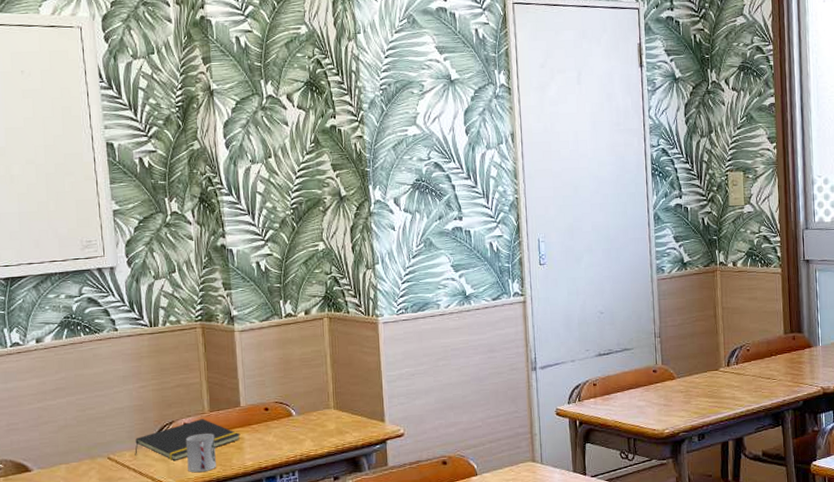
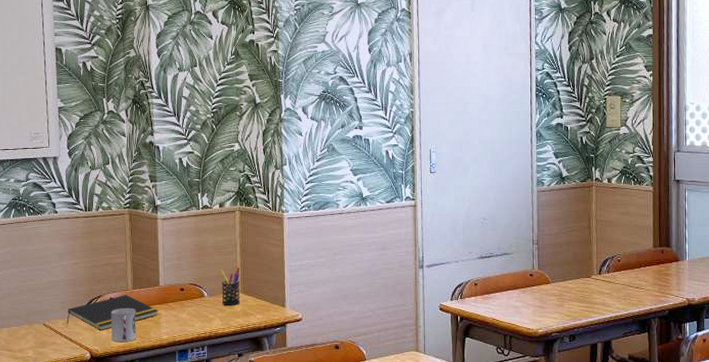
pen holder: none [309,380,334,424] -> present [220,267,241,305]

